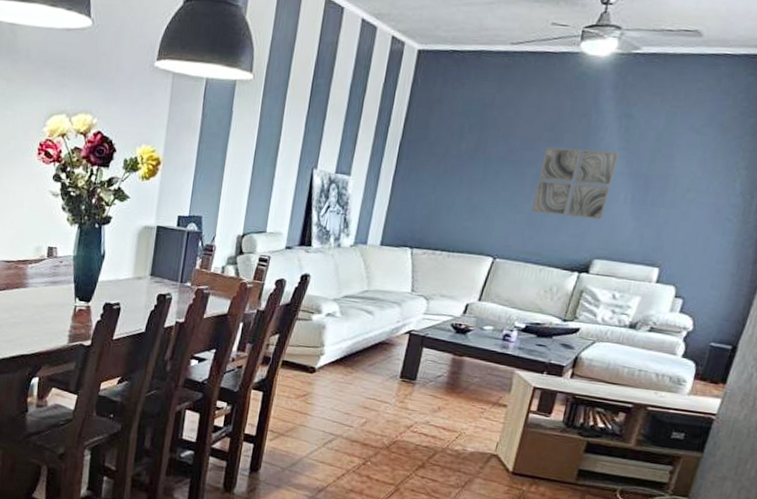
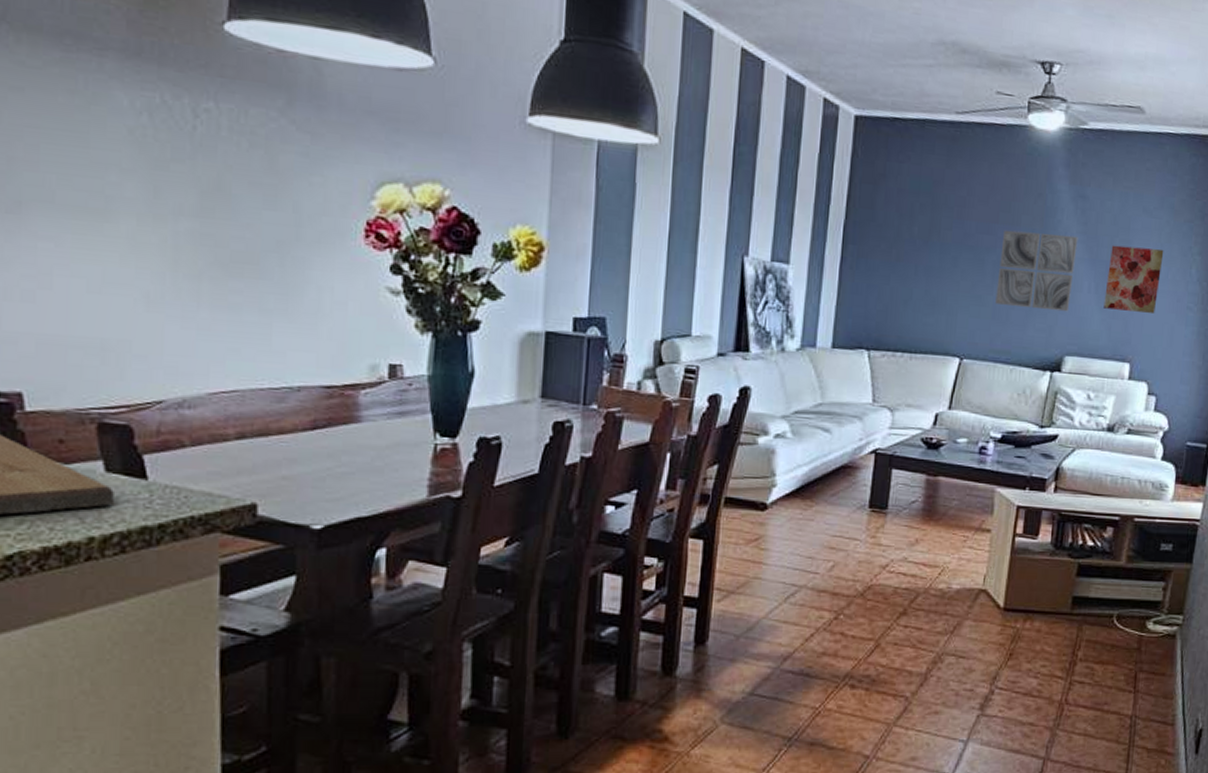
wall art: none [638,160,708,223] -> present [1104,245,1164,313]

